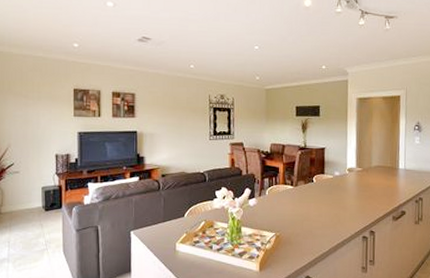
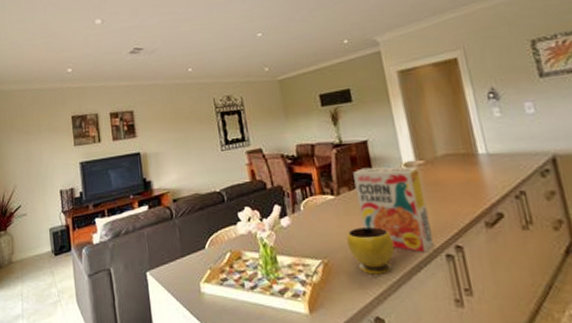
bowl: none [296,212,330,247] -> present [346,227,395,275]
cereal box: none [309,168,358,234] -> present [353,166,435,253]

